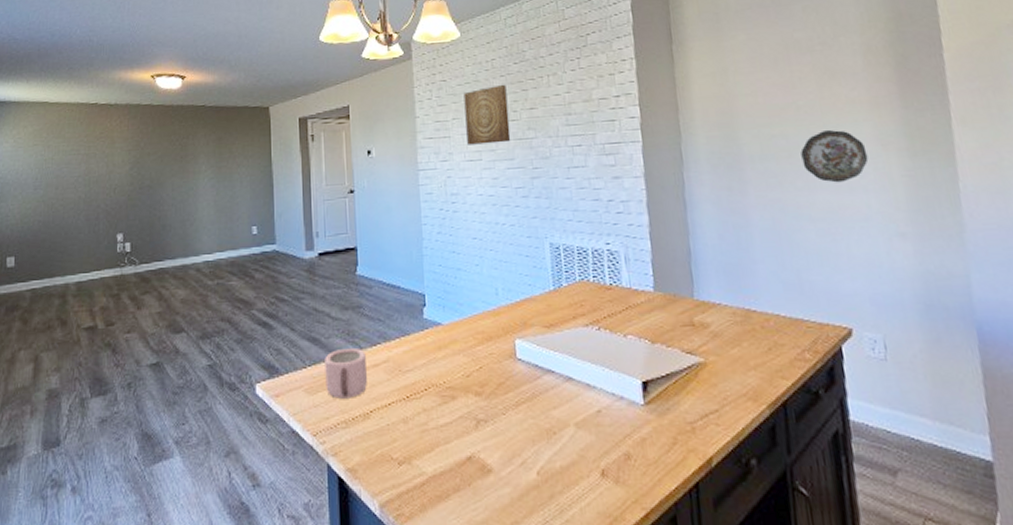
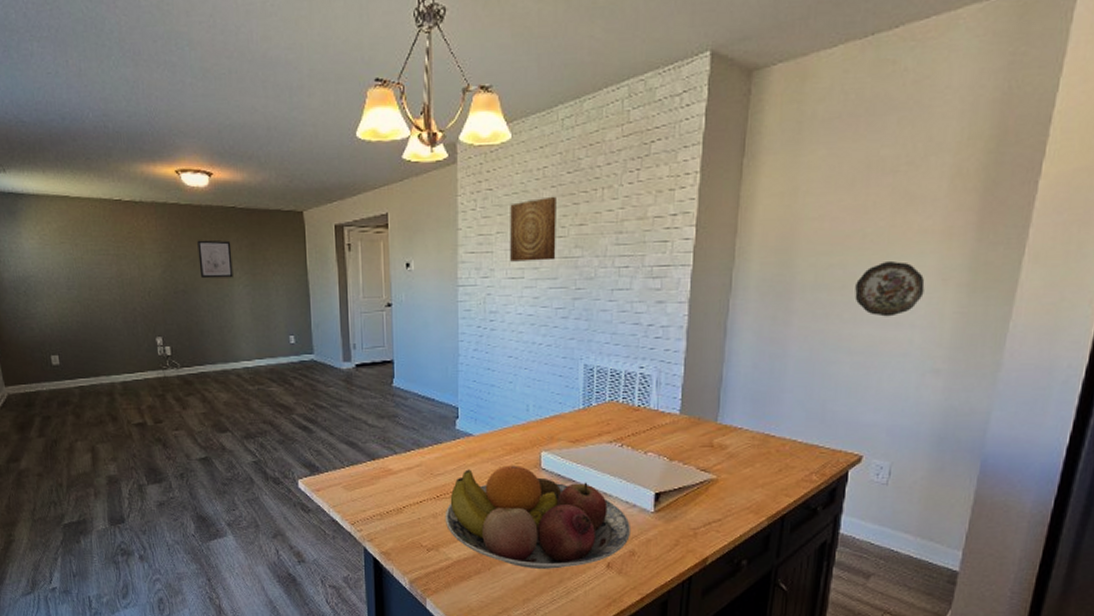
wall art: none [166,136,199,174] -> present [197,240,233,279]
mug: present [325,347,367,399] -> none [362,452,401,495]
fruit bowl: none [416,356,622,482] -> present [444,465,630,569]

